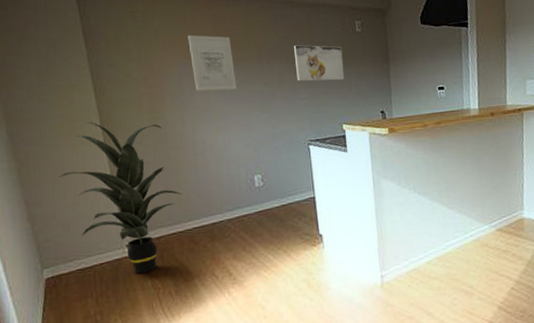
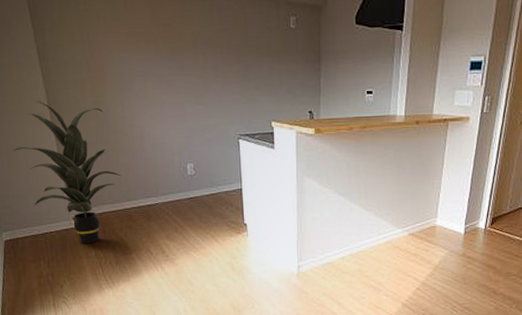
wall art: present [187,35,237,91] -> none [127,21,174,80]
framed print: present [294,45,345,82] -> none [229,38,276,77]

